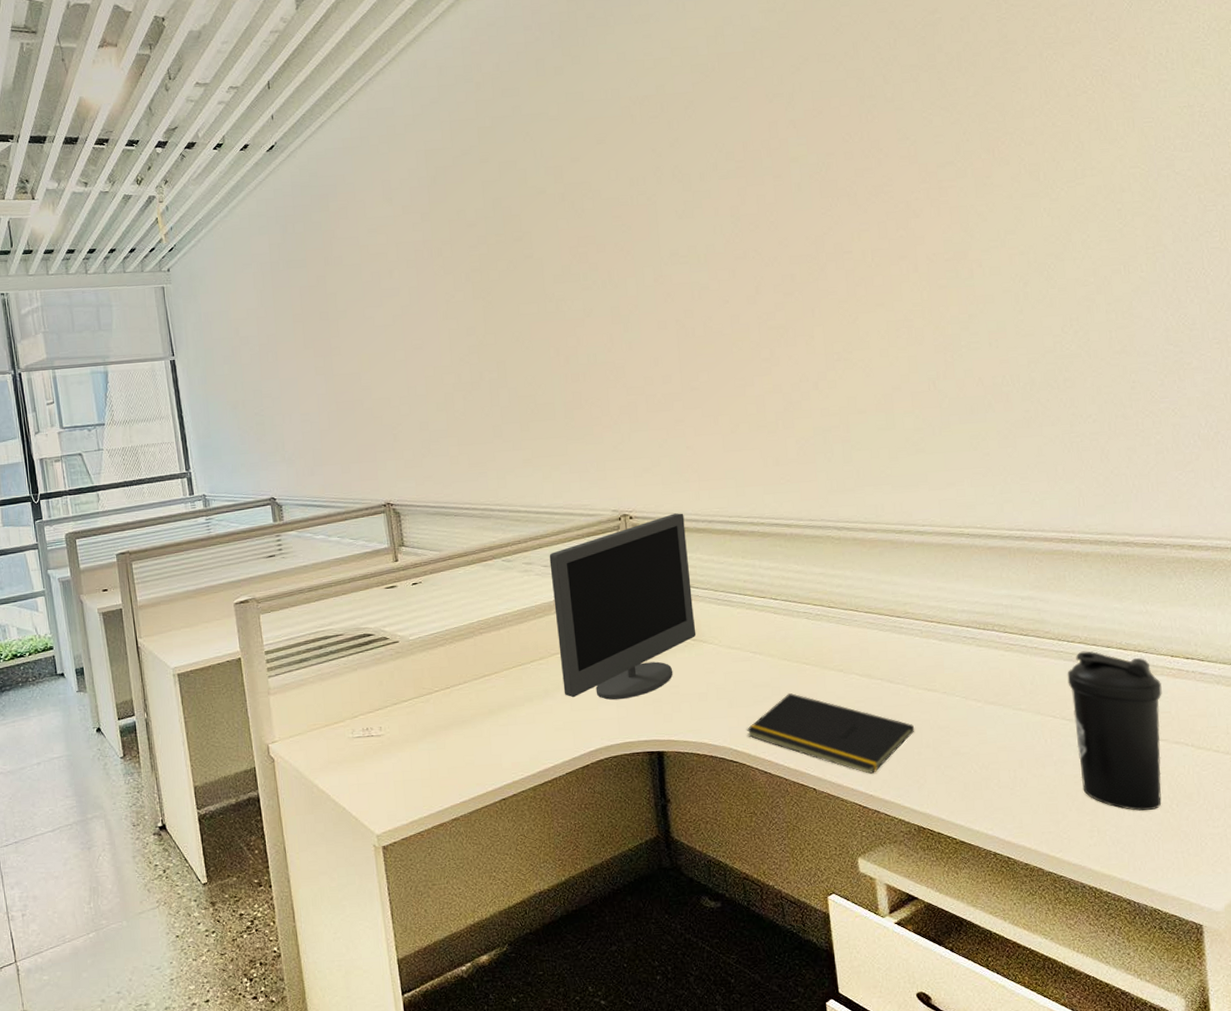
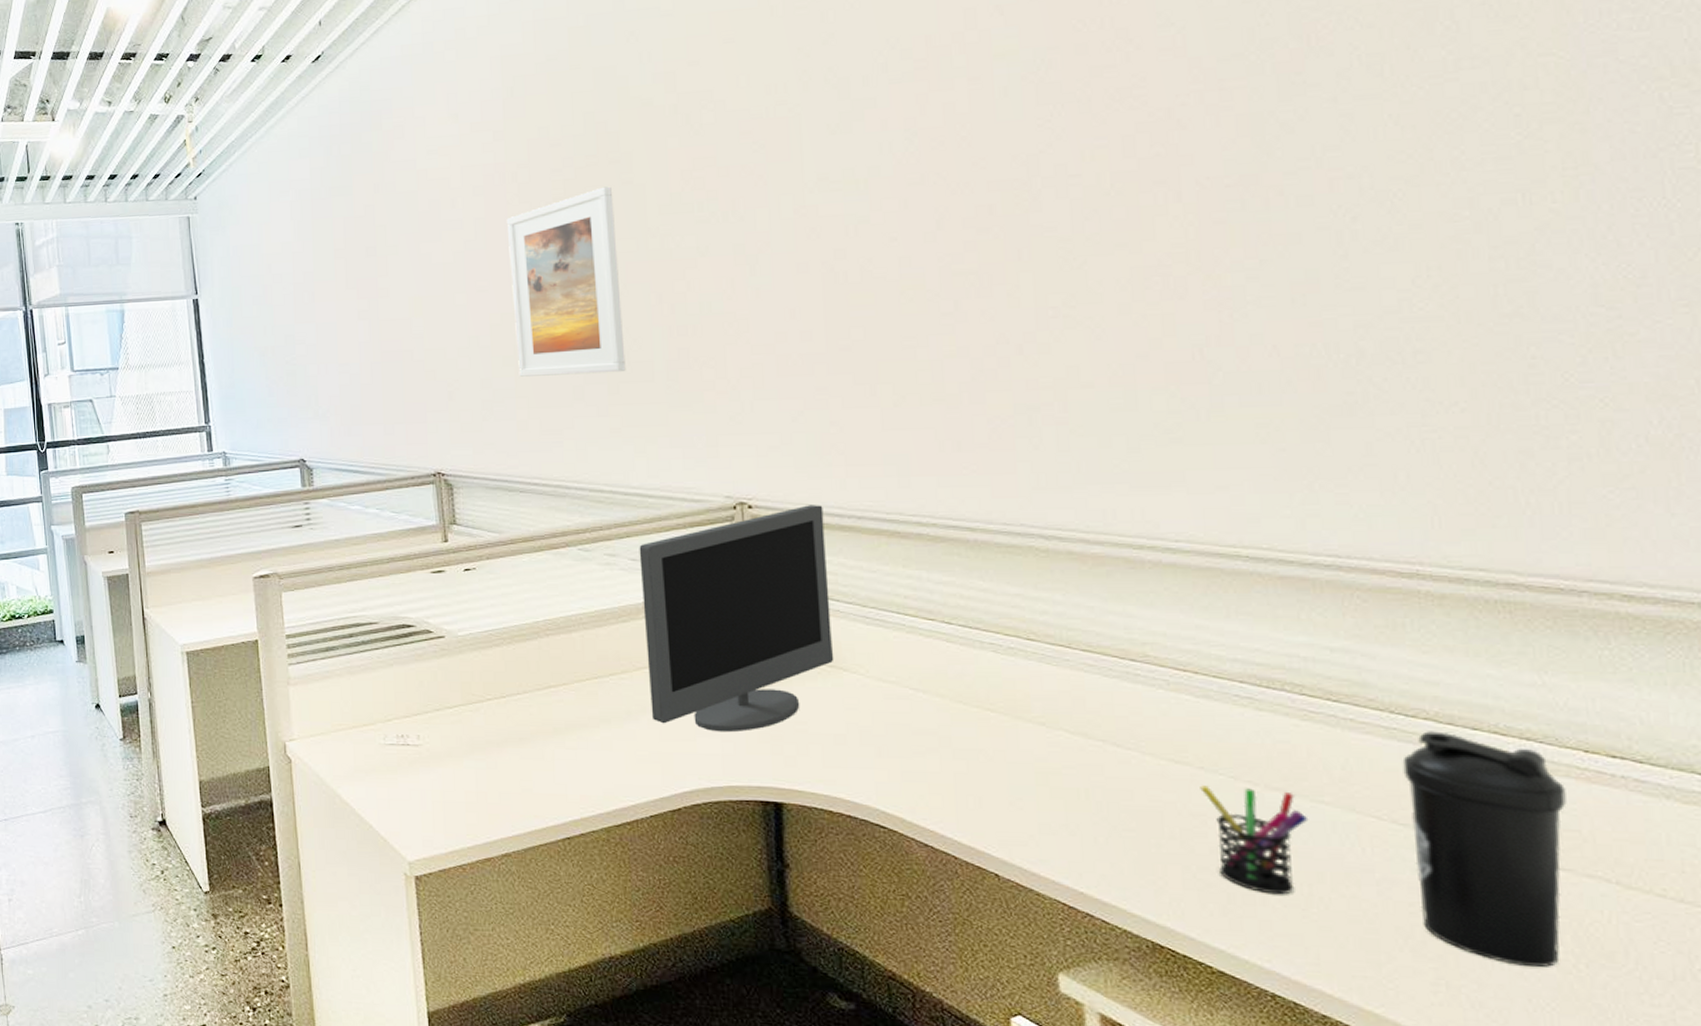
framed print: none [435,260,534,420] -> present [506,186,626,377]
notepad: present [746,693,915,774] -> none [900,747,1153,864]
pen holder: none [944,704,1012,780] -> present [1200,785,1309,895]

